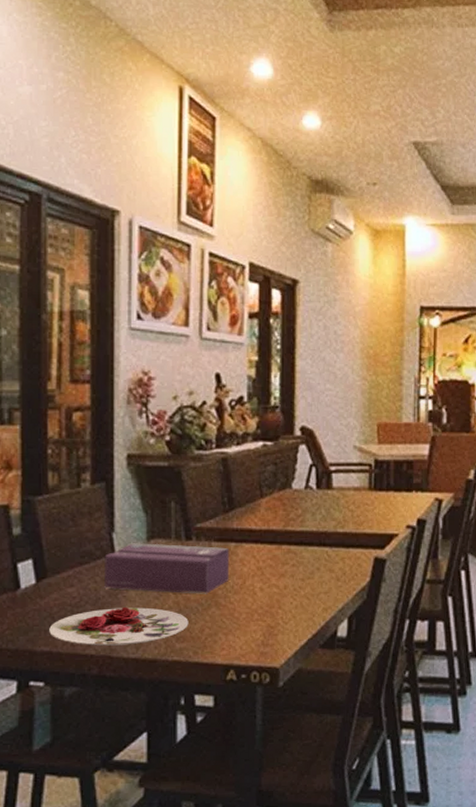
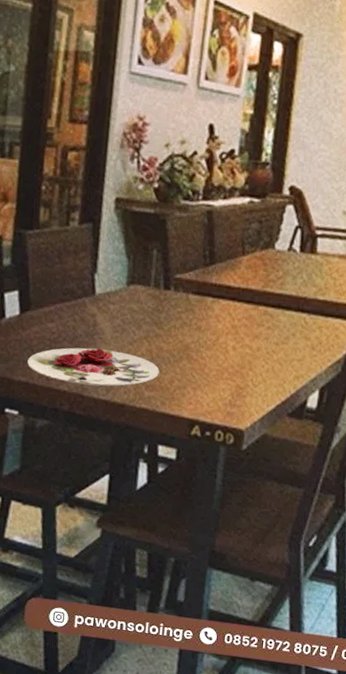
tissue box: present [103,542,230,594] -> none [82,286,206,346]

